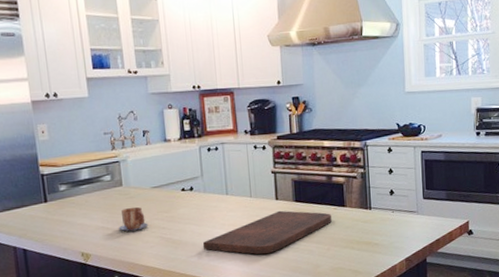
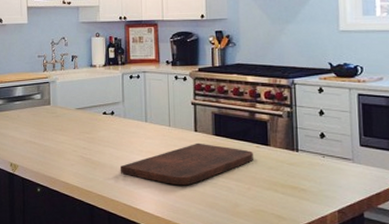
mug: present [118,207,148,232] -> none [44,125,71,148]

